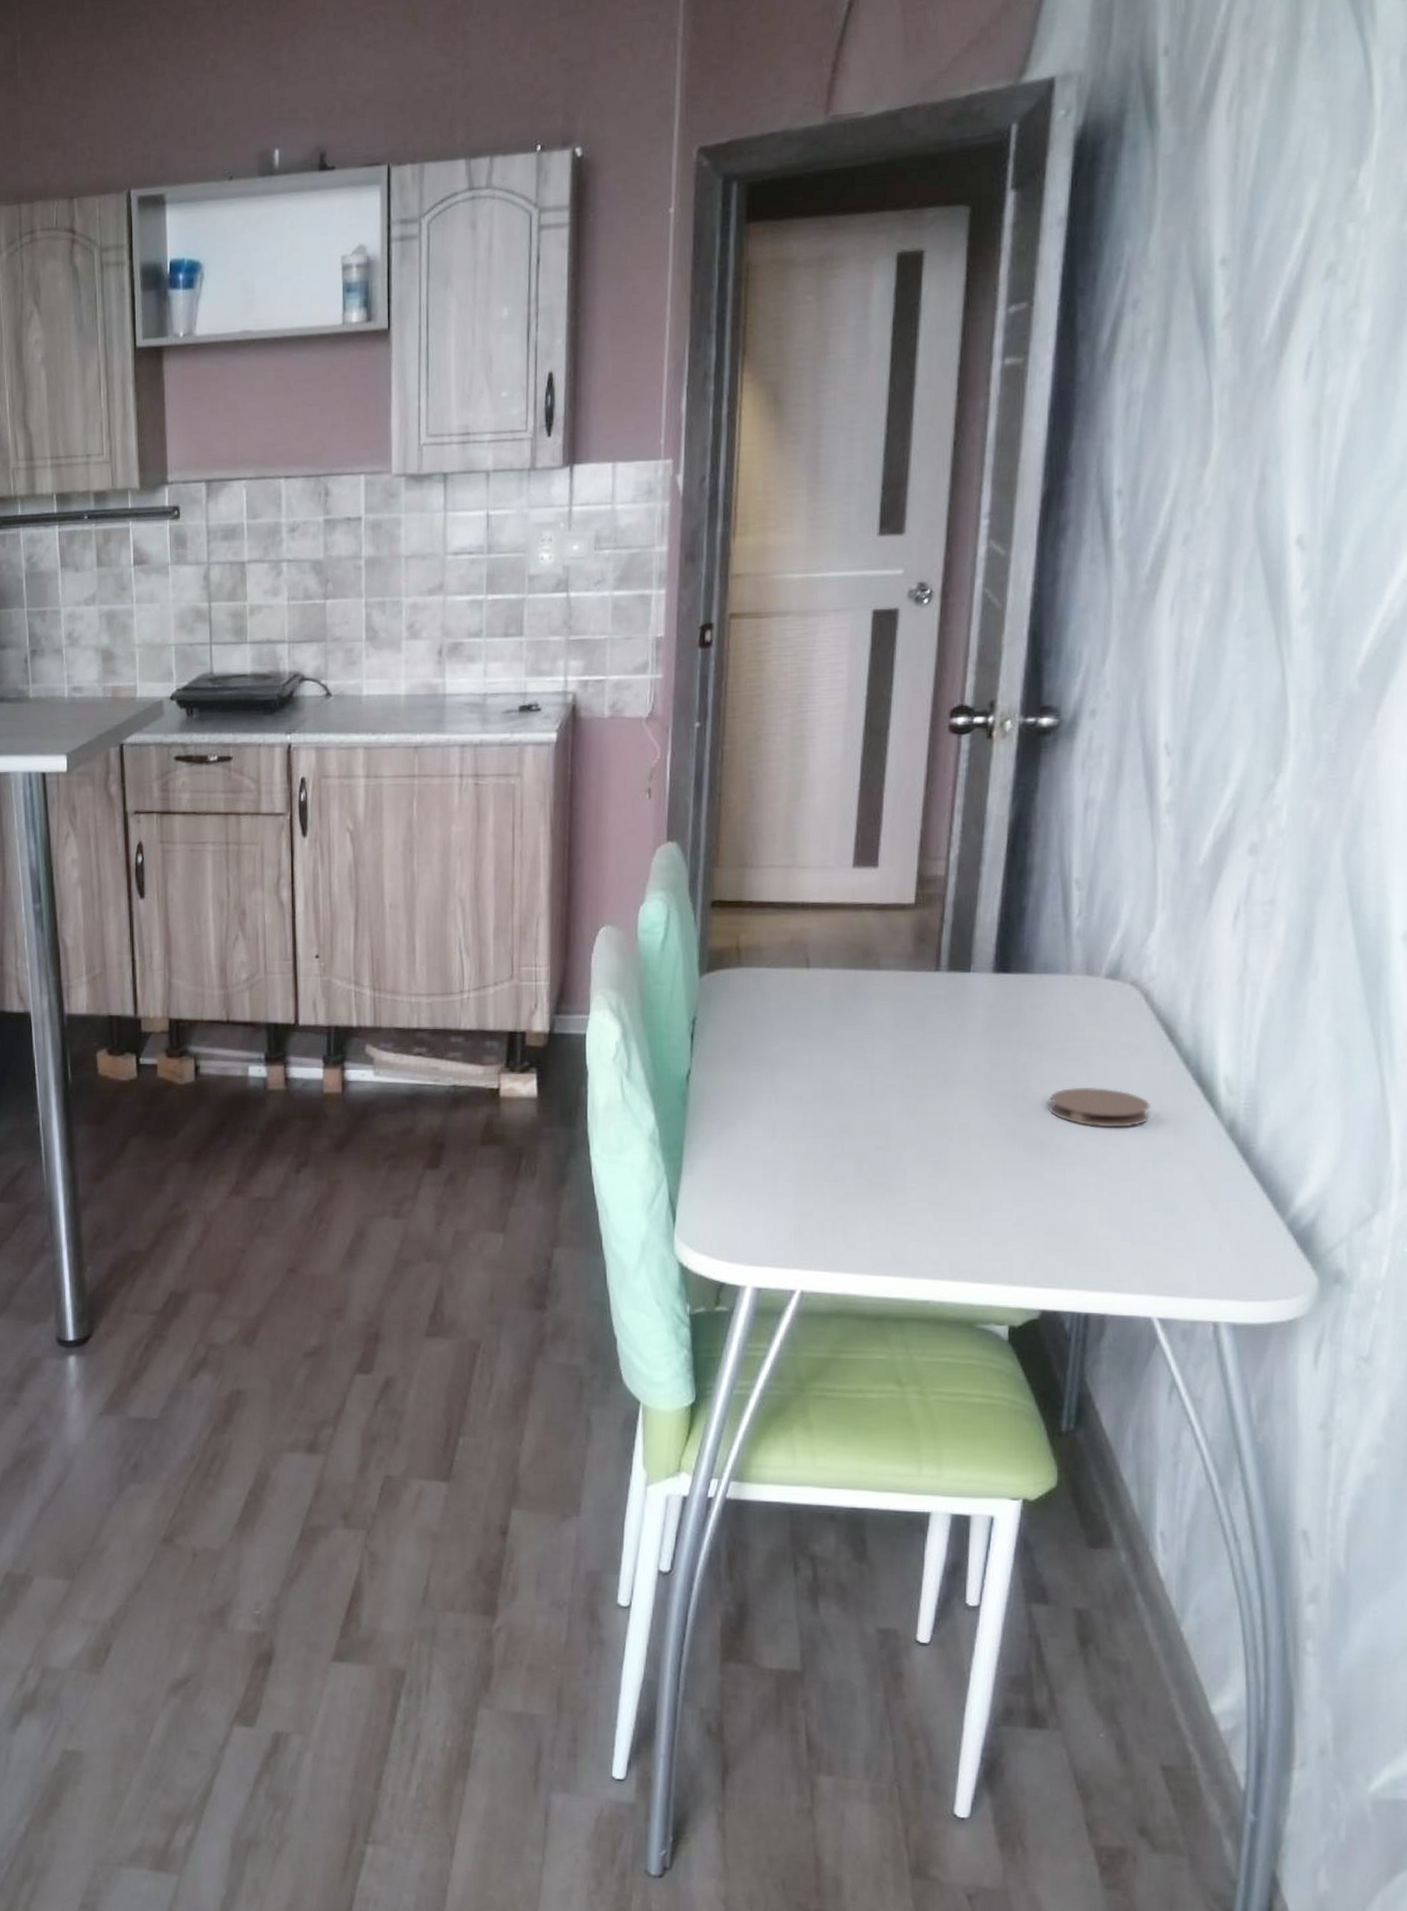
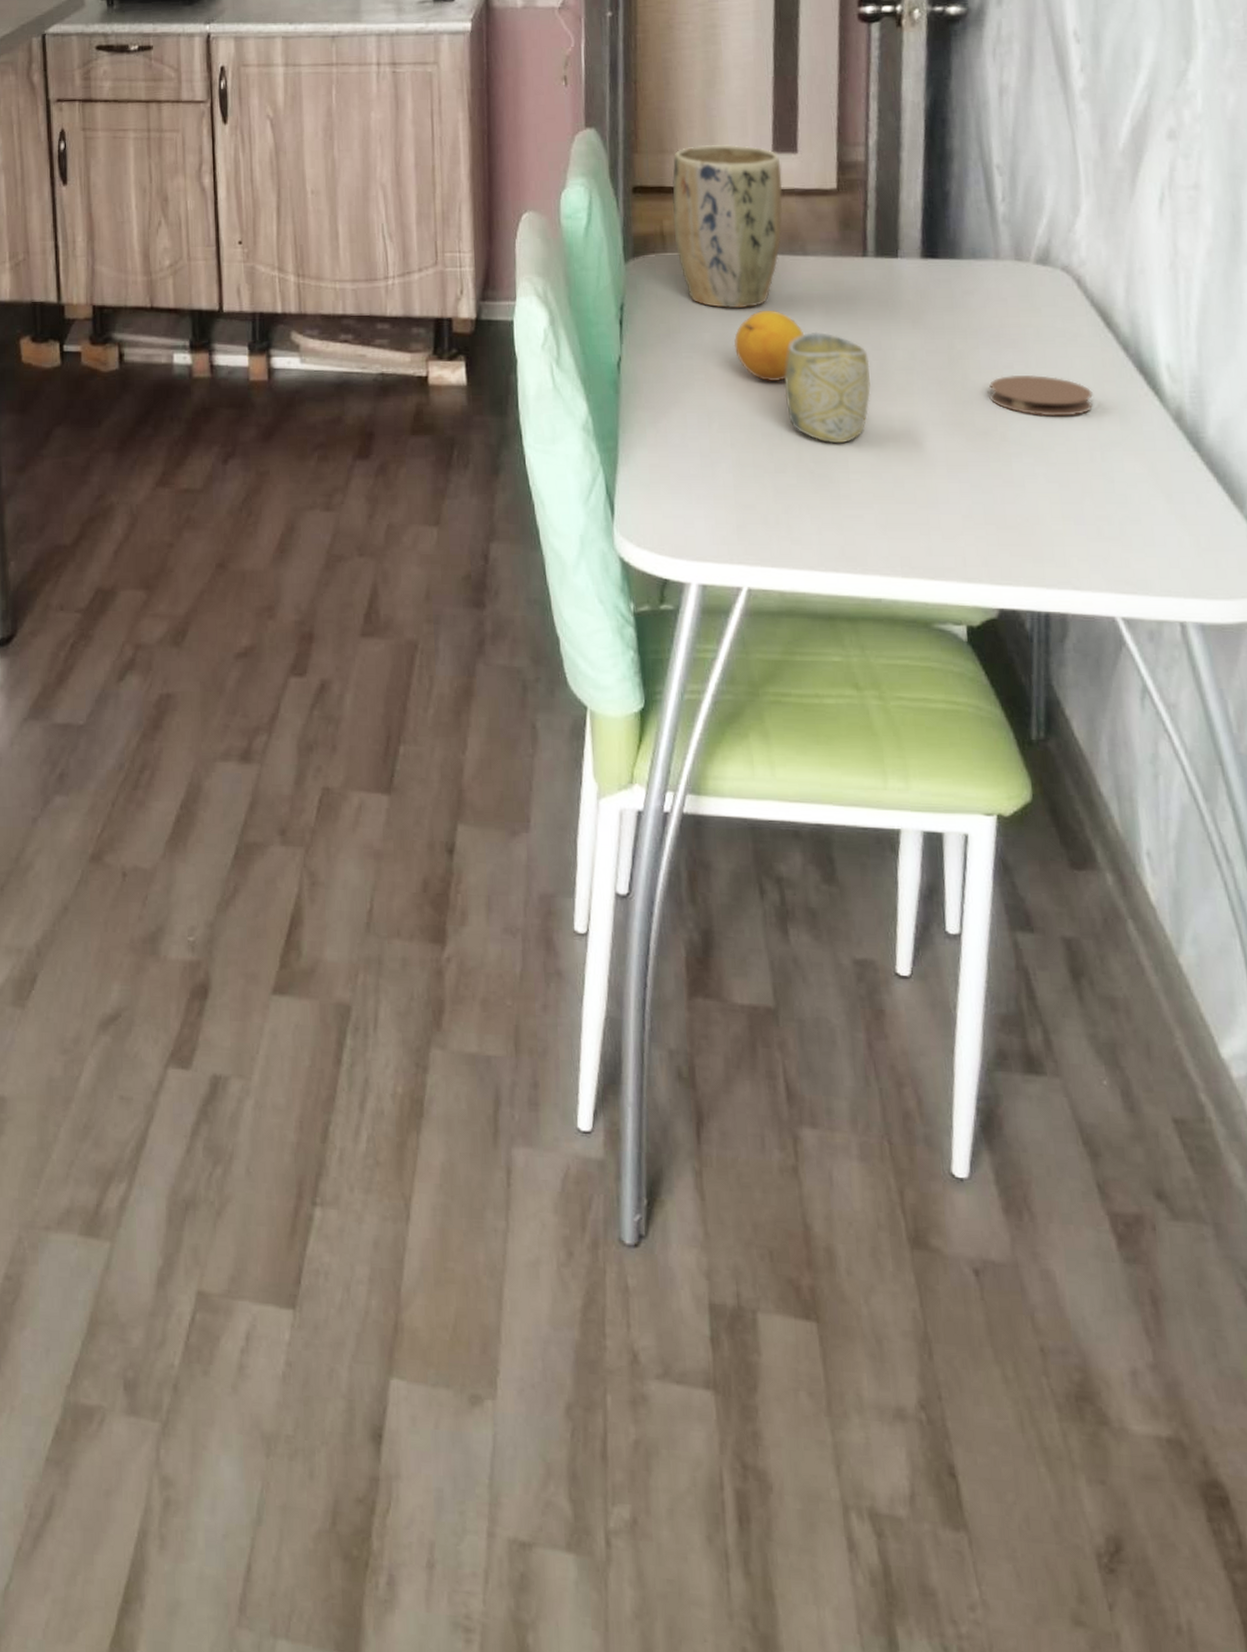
plant pot: none [749,859,861,1022] -> present [672,145,783,308]
fruit: none [802,1024,872,1094] -> present [734,311,804,382]
cup: none [849,1045,934,1154] -> present [784,331,871,444]

